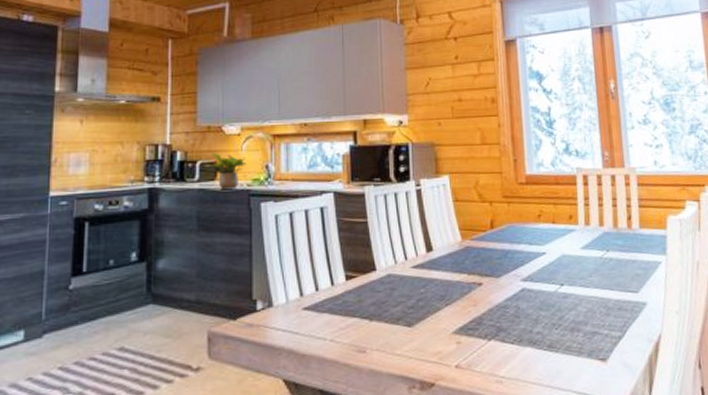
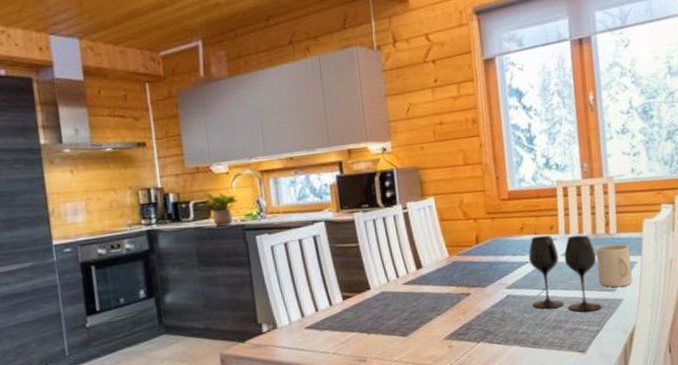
wine glass: none [546,225,625,314] -> present [528,235,602,312]
cup: none [617,240,657,289] -> present [596,244,633,288]

